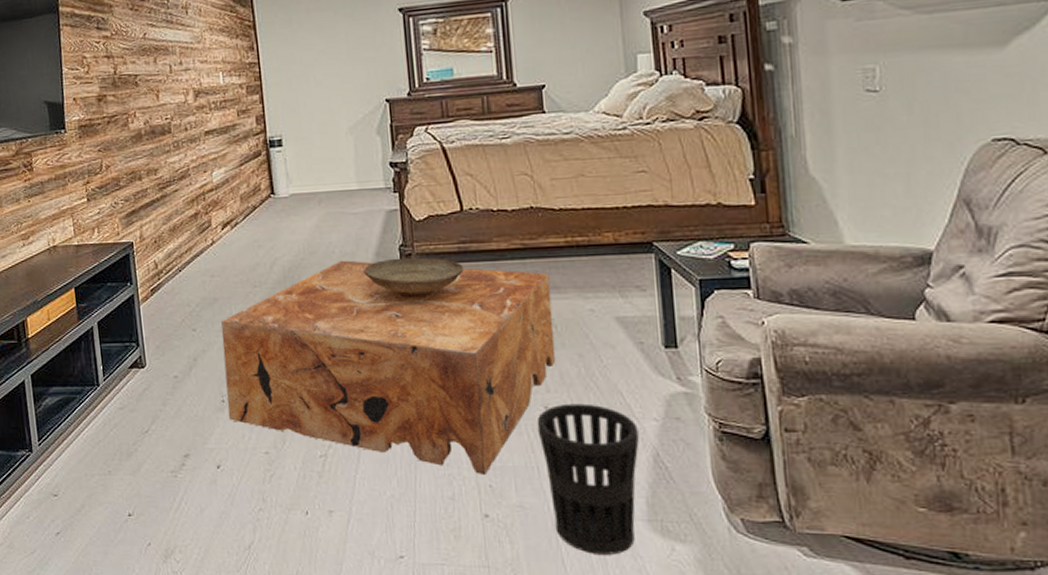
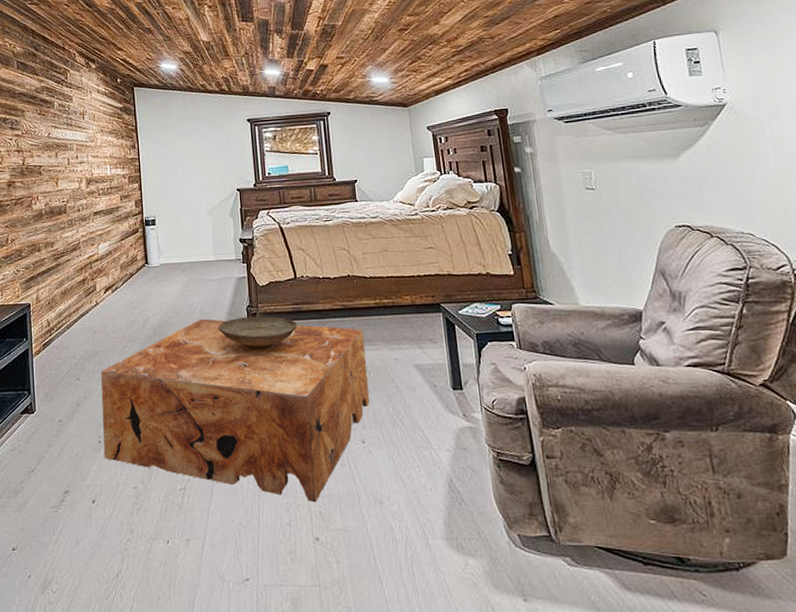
wastebasket: present [536,403,639,555] -> none [356,438,437,570]

